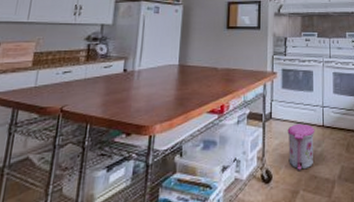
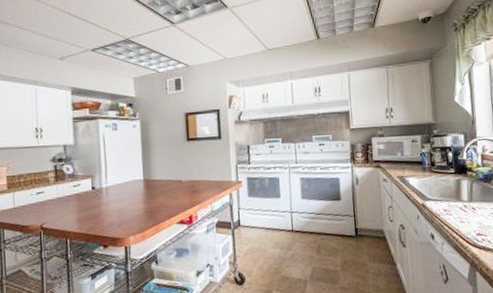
trash can: present [287,123,315,172] -> none [256,229,285,274]

